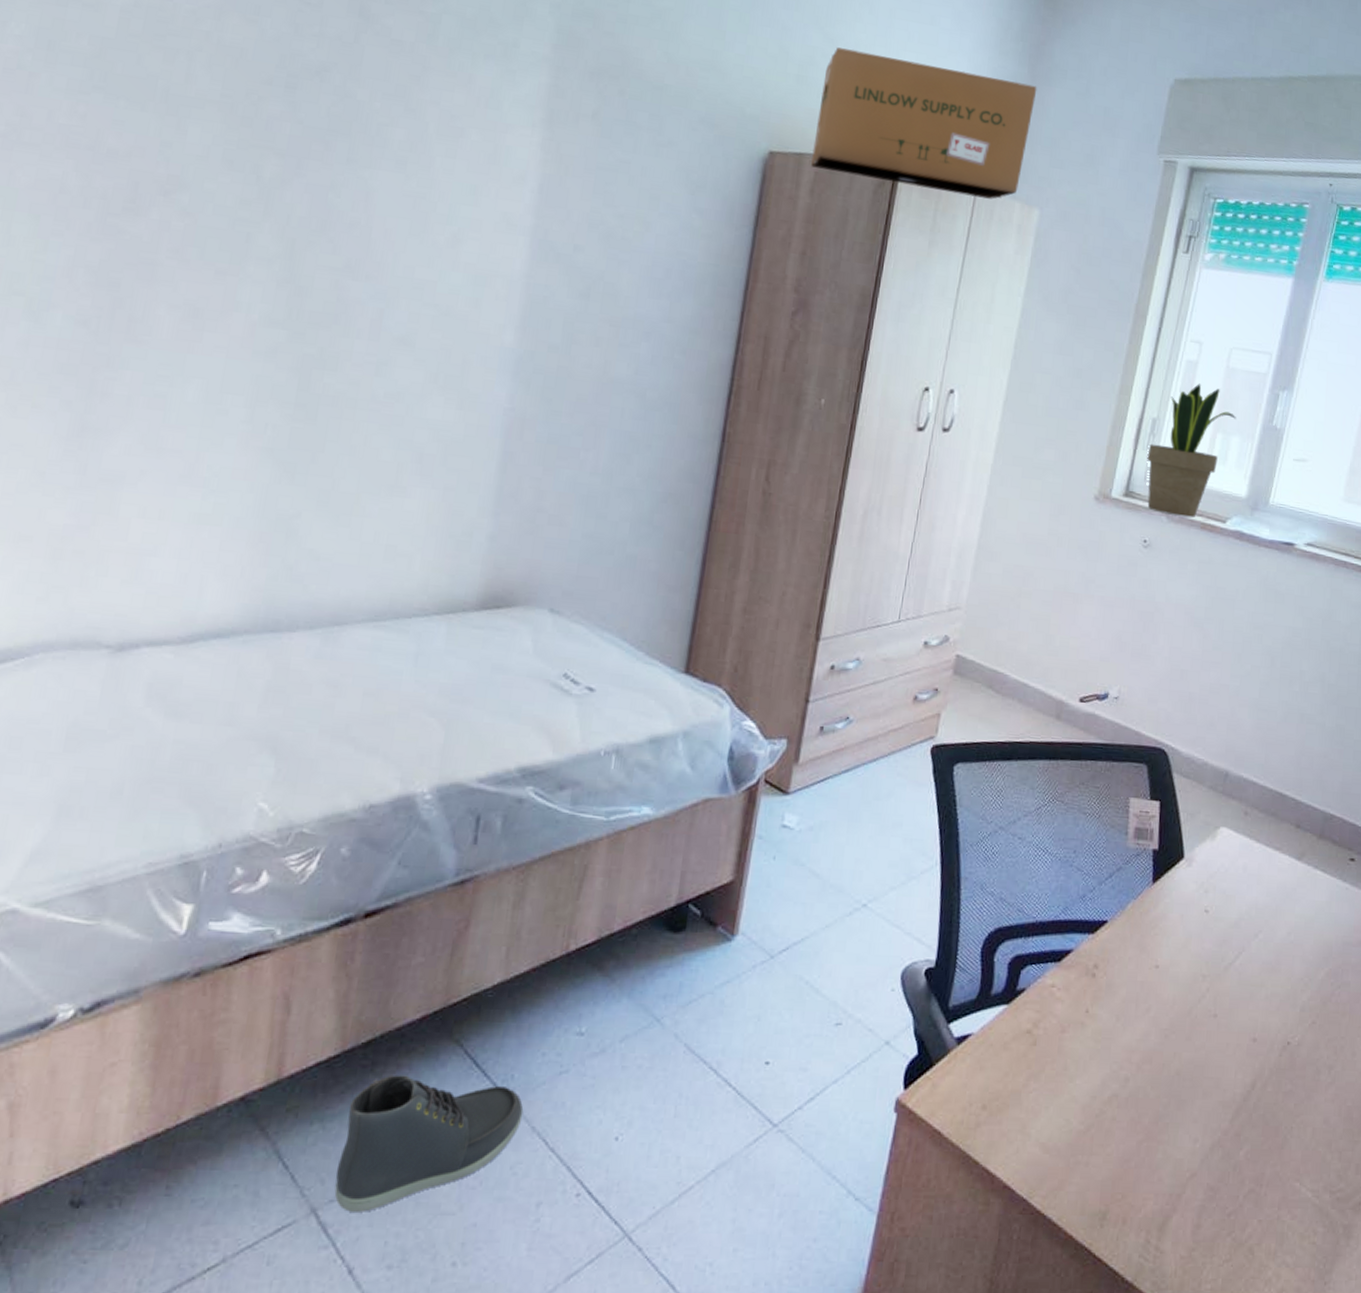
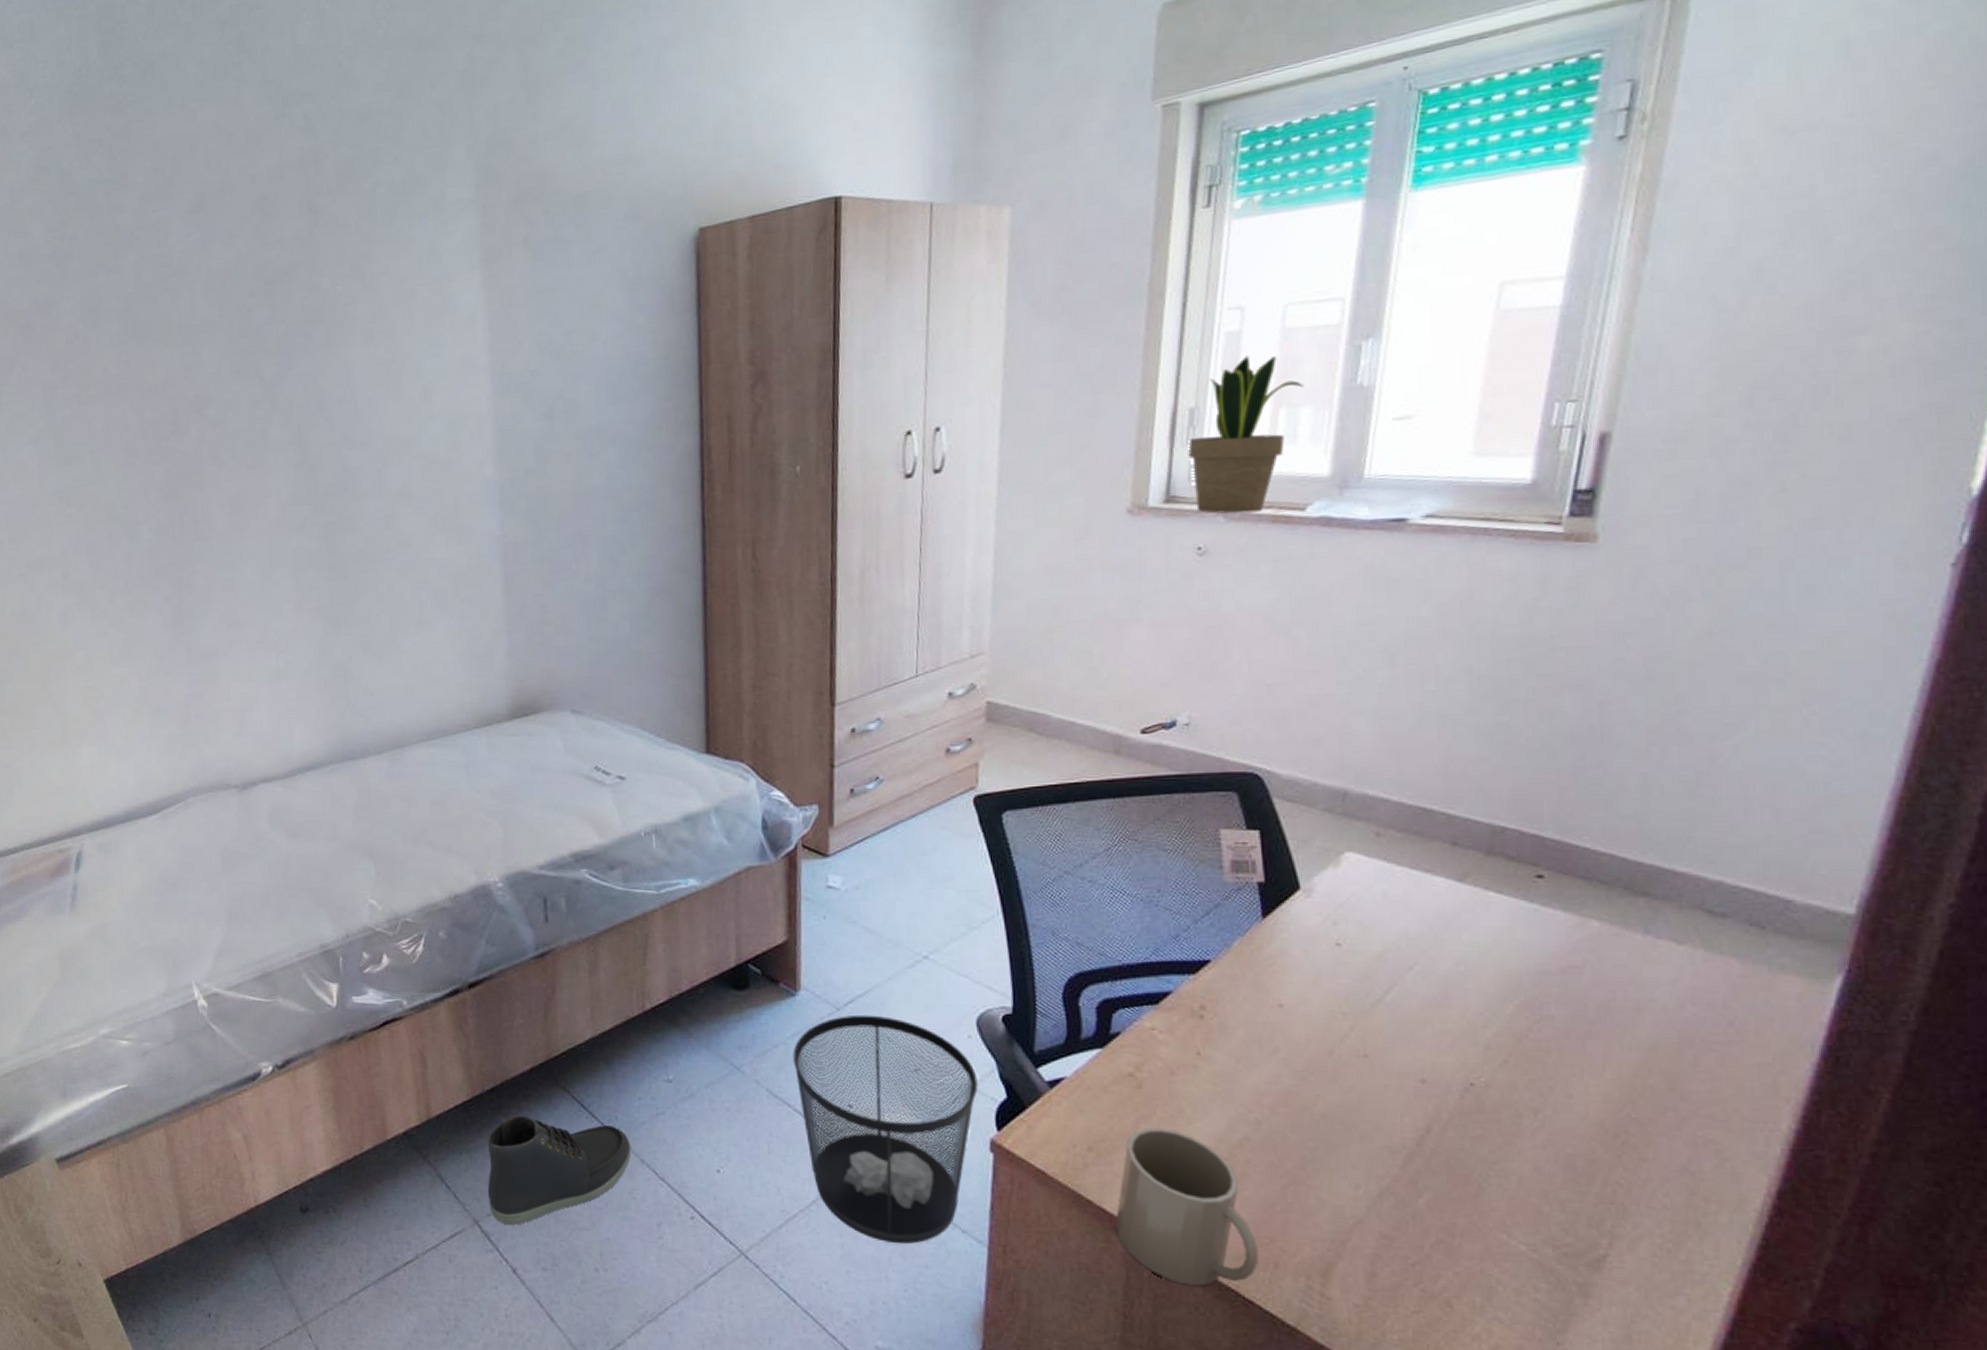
waste bin: none [716,963,894,1216] -> present [793,1014,978,1244]
box: present [811,47,1037,200] -> none [742,68,987,232]
mug: none [995,1085,1112,1246] -> present [1115,1127,1258,1286]

